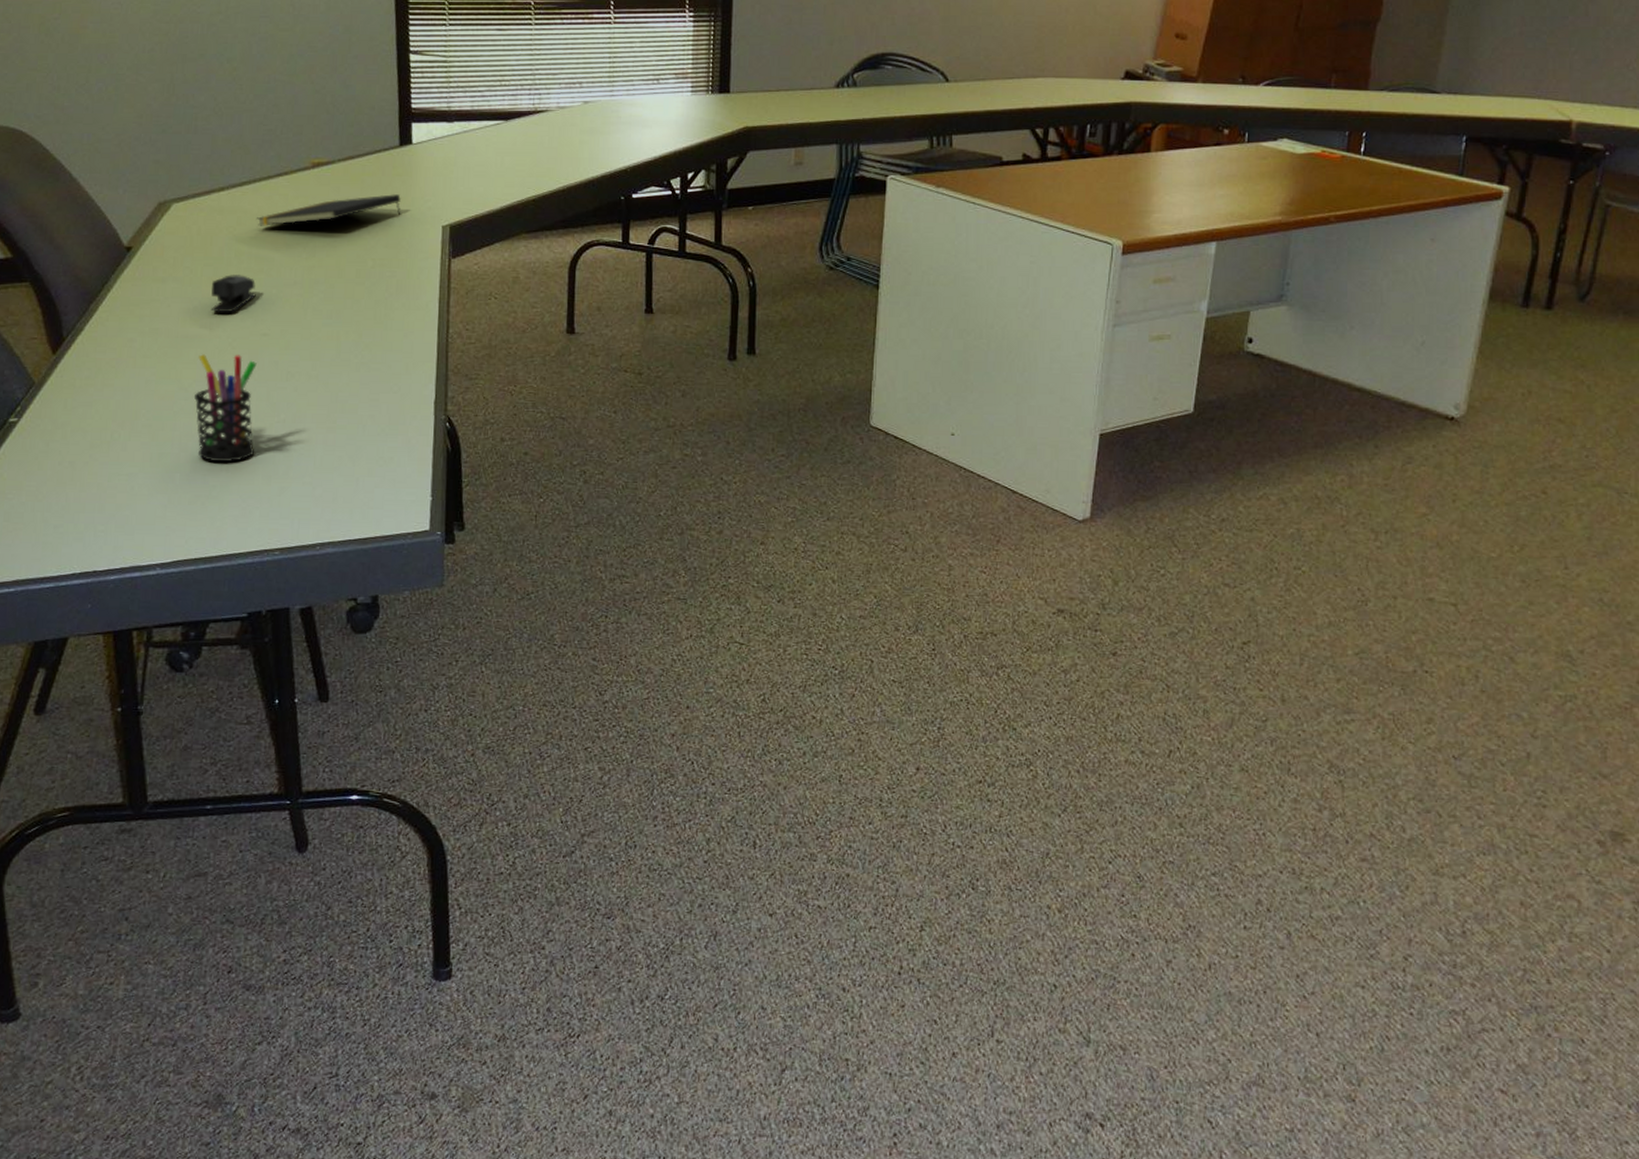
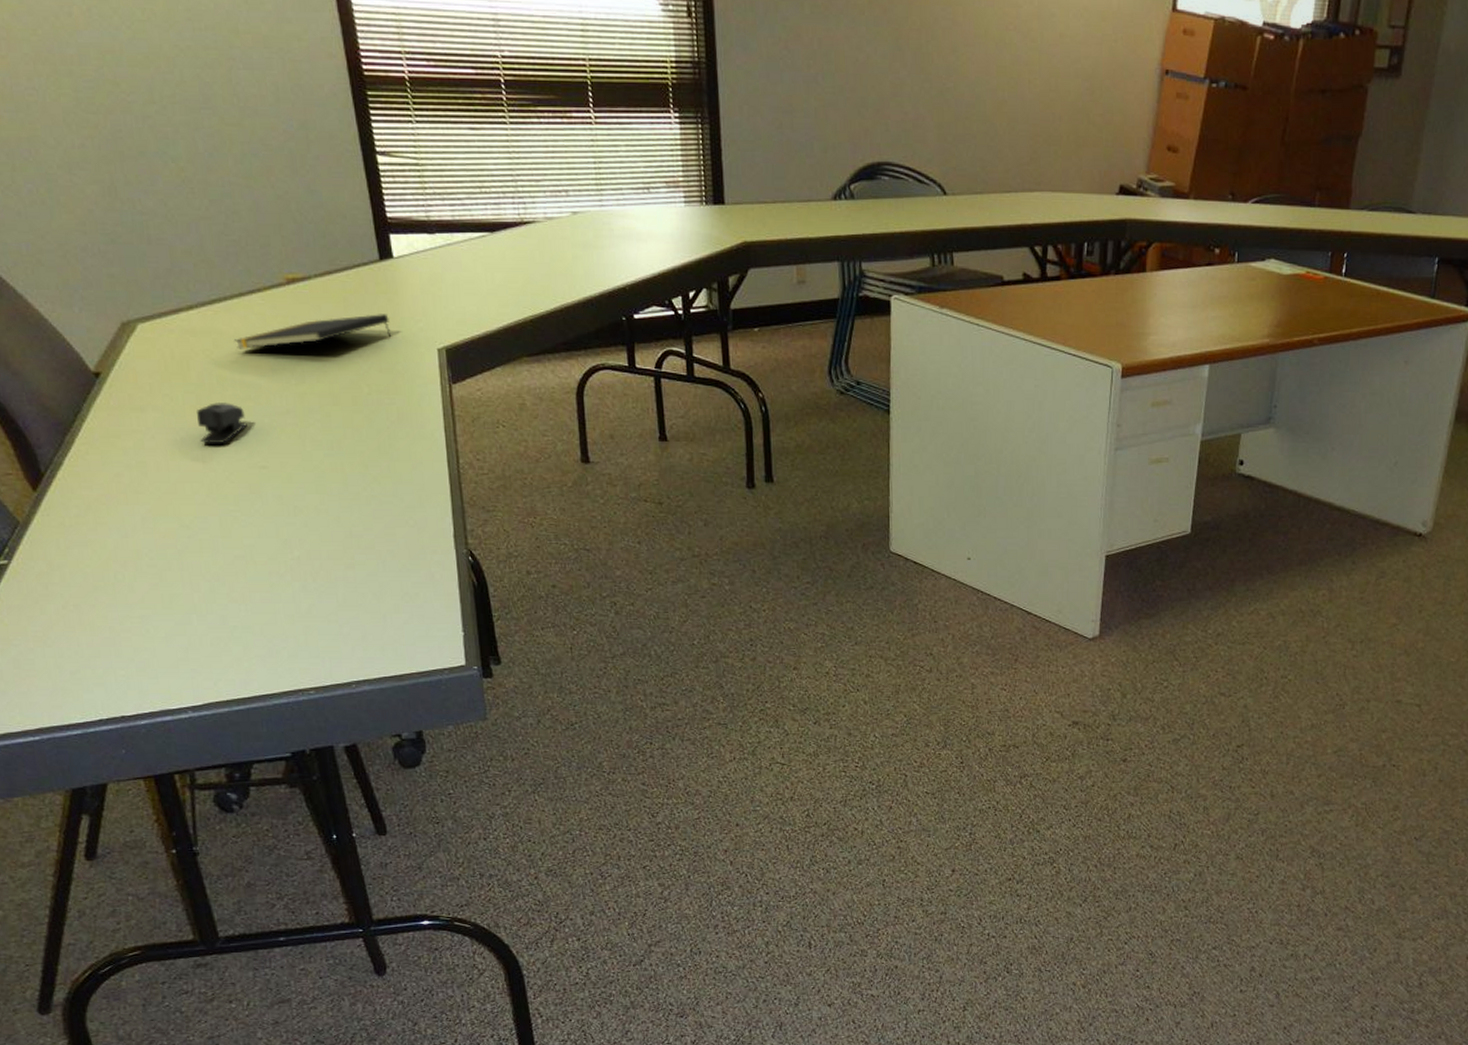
pen holder: present [193,354,257,462] -> none [195,489,272,601]

